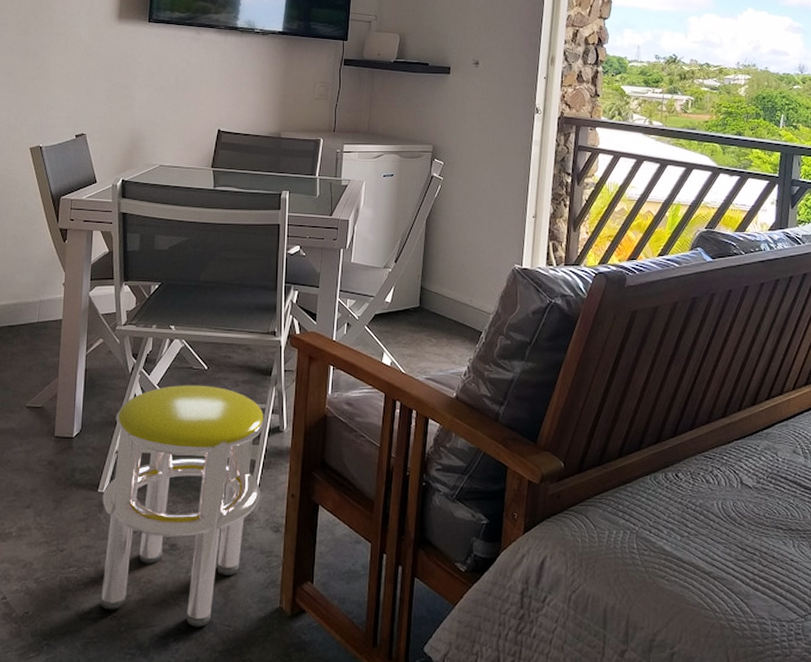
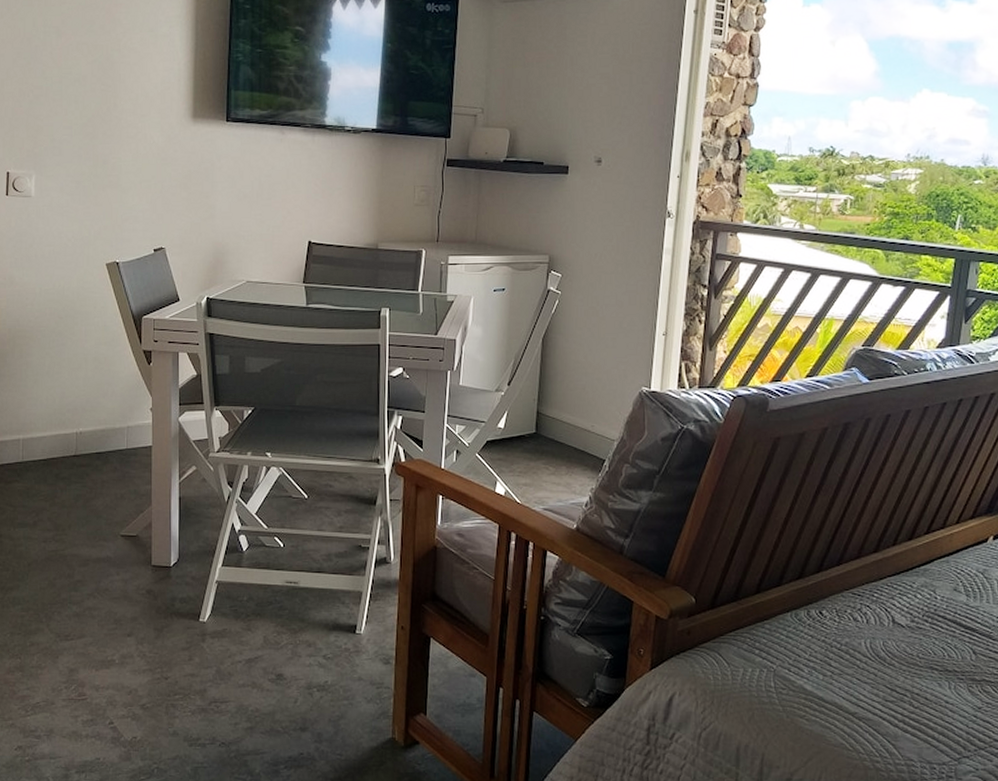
stool: present [101,385,265,627] -> none [205,514,371,755]

